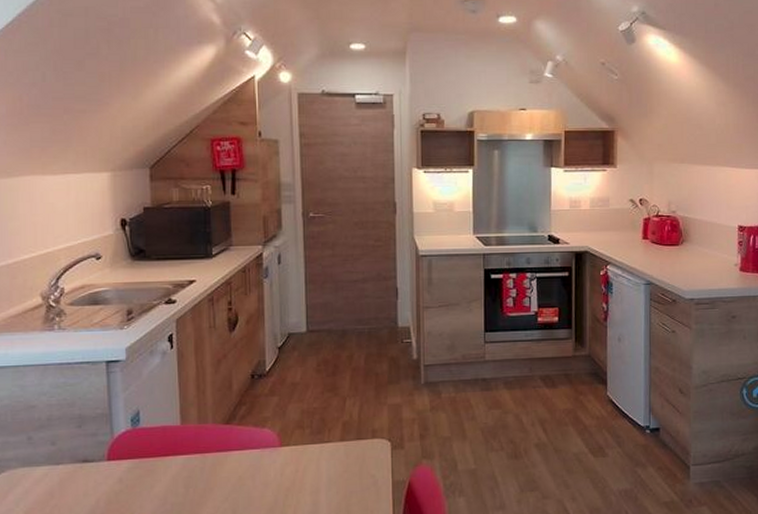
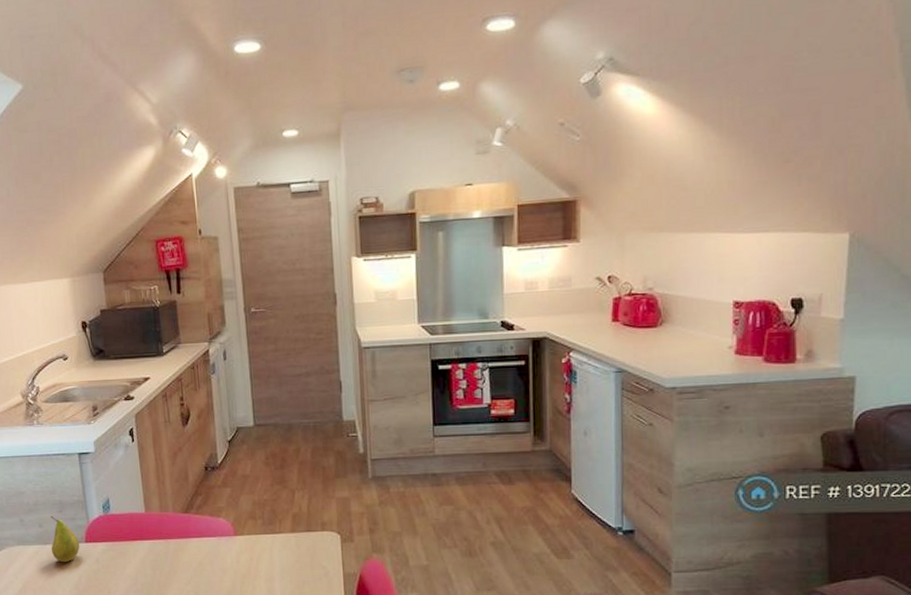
fruit: none [64,431,101,485] -> present [50,515,80,563]

